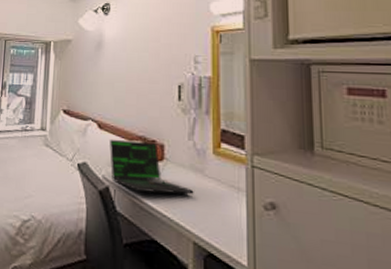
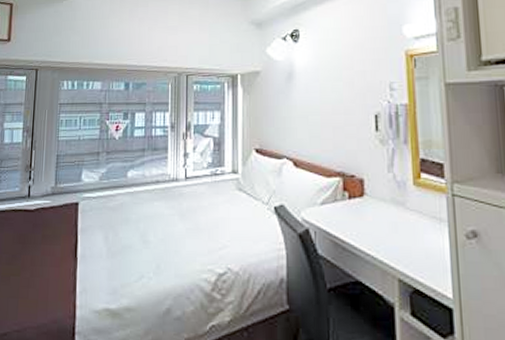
laptop: present [109,139,194,194] -> none [307,177,396,232]

